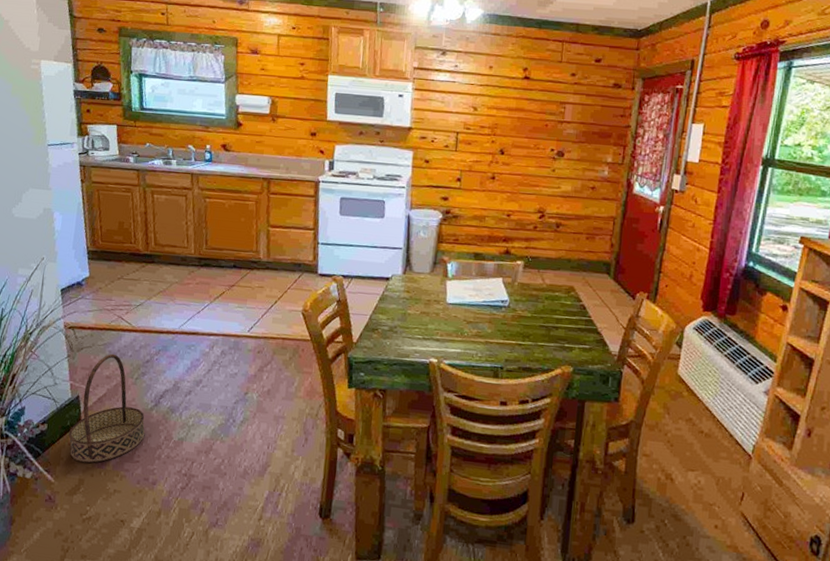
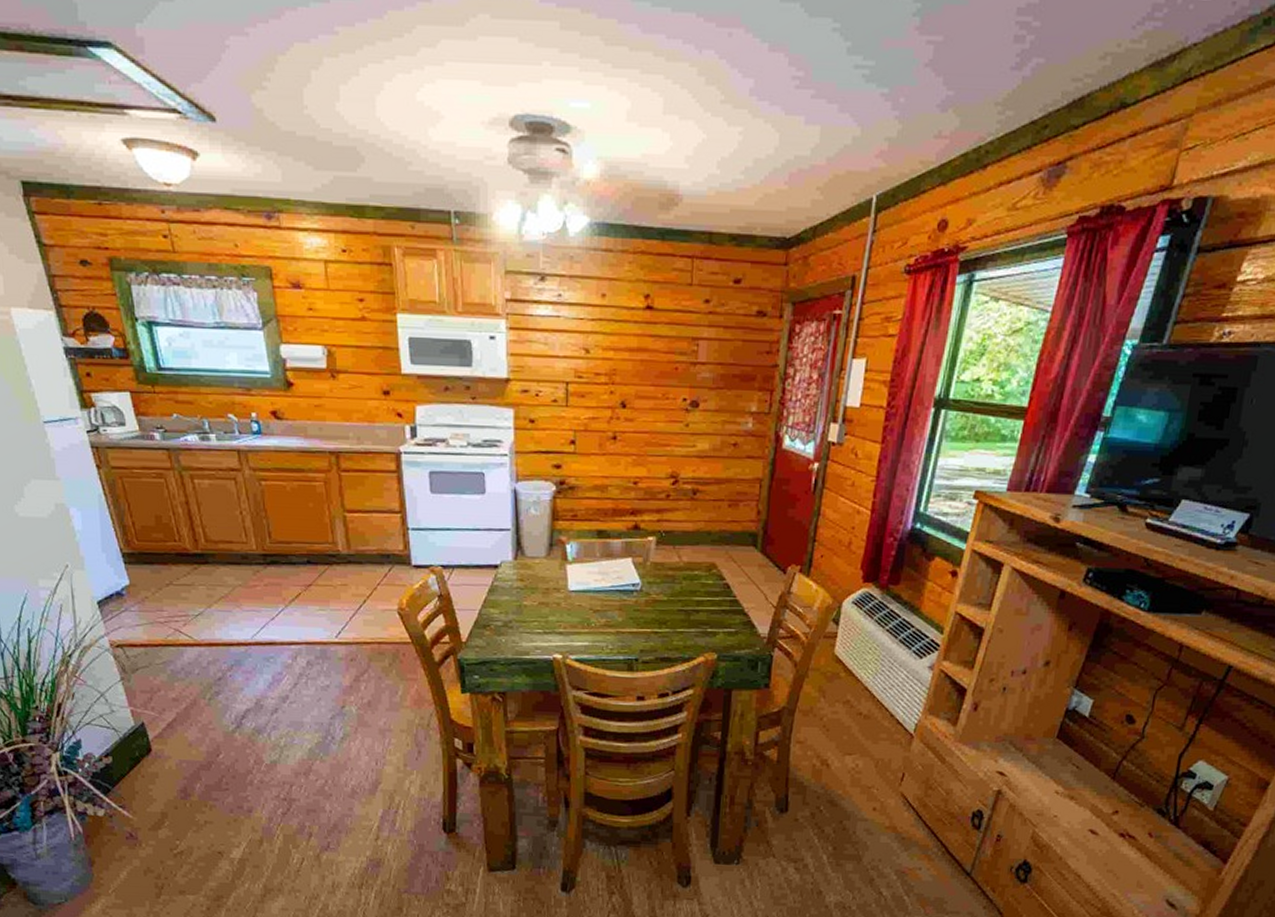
basket: present [68,353,145,463] -> none [139,672,231,795]

